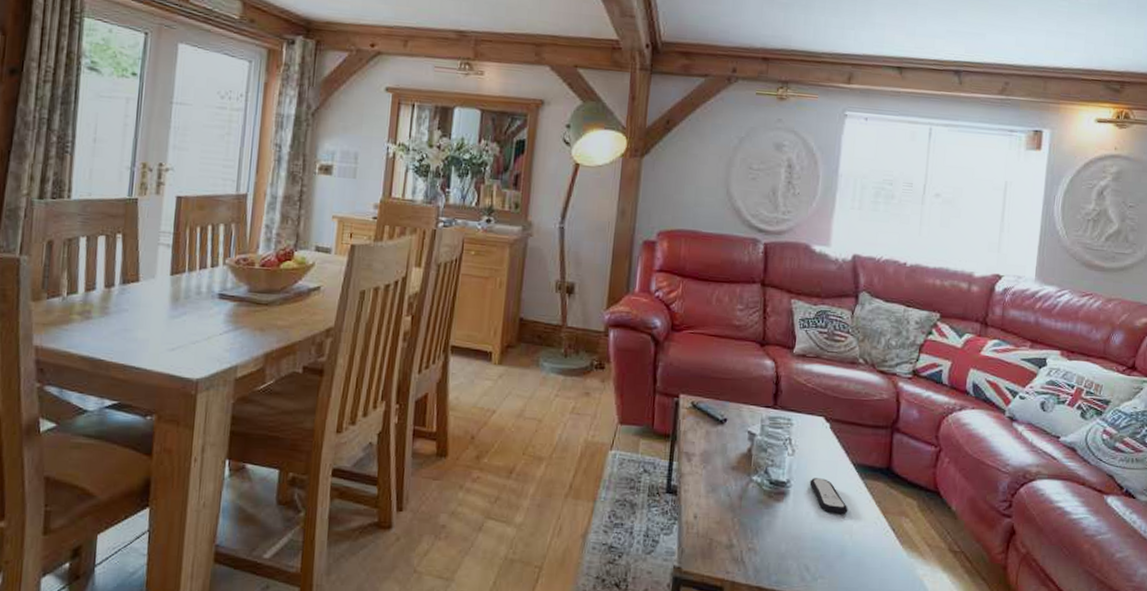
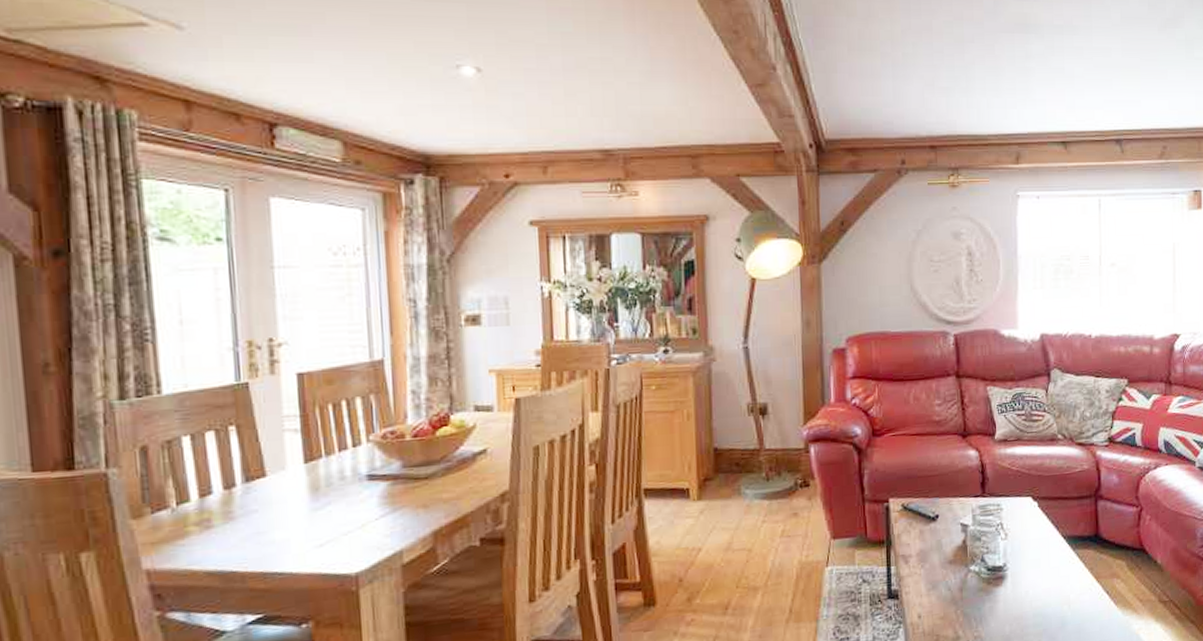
remote control: present [809,478,848,515] -> none [1025,556,1064,589]

